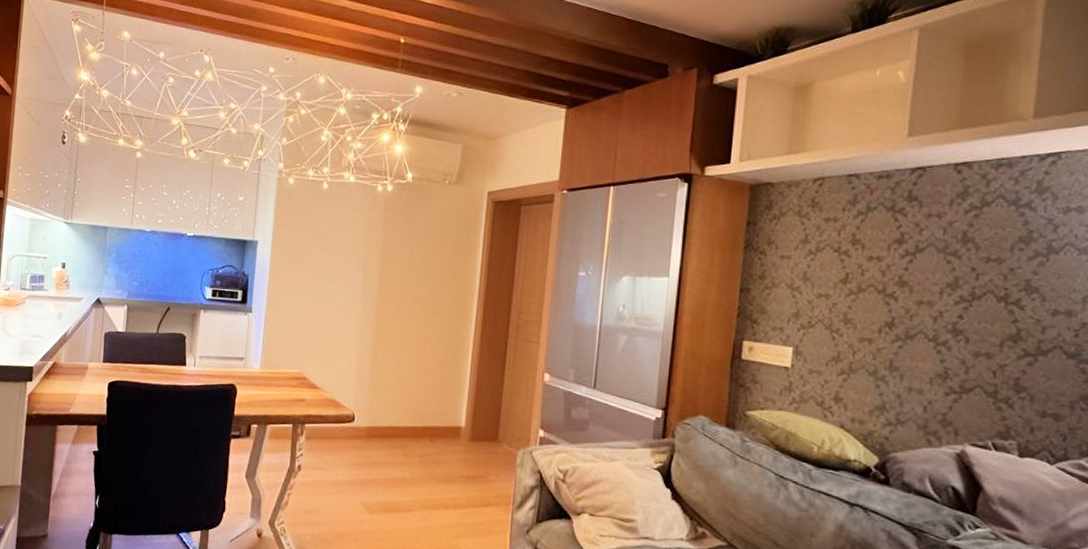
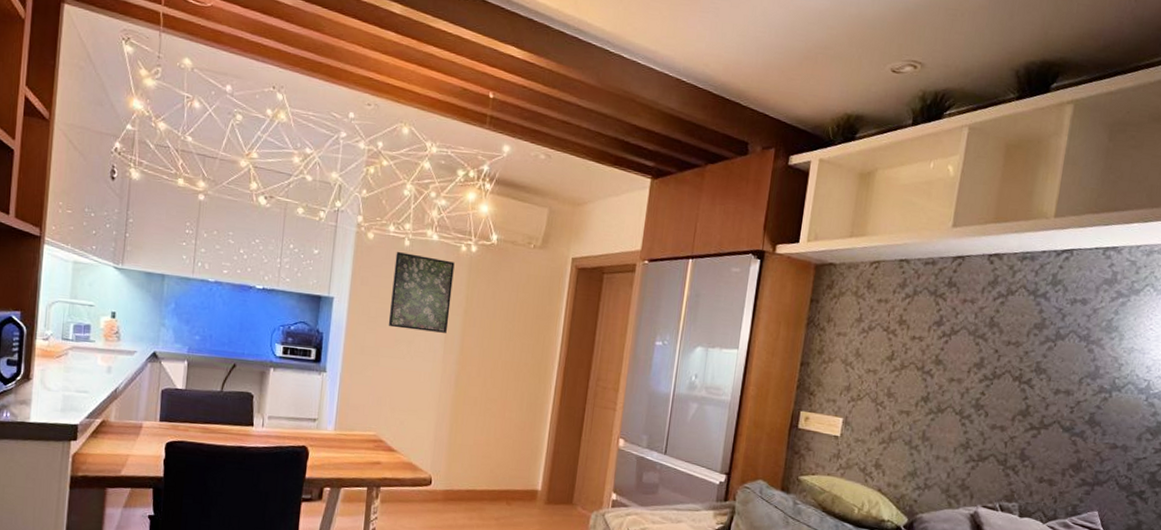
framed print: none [309,195,372,271] -> present [388,252,455,333]

